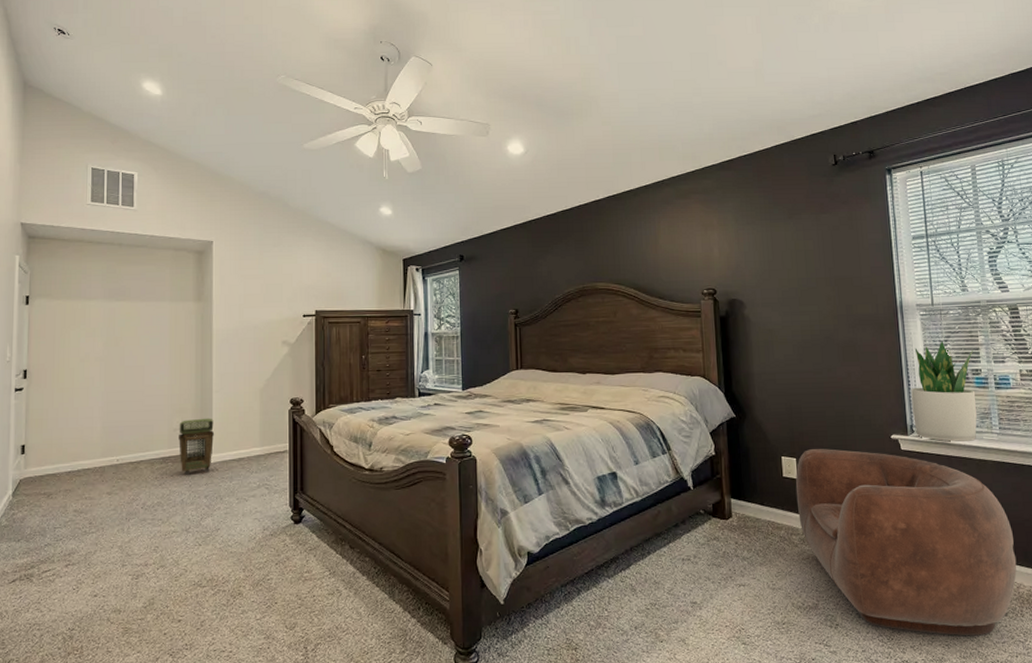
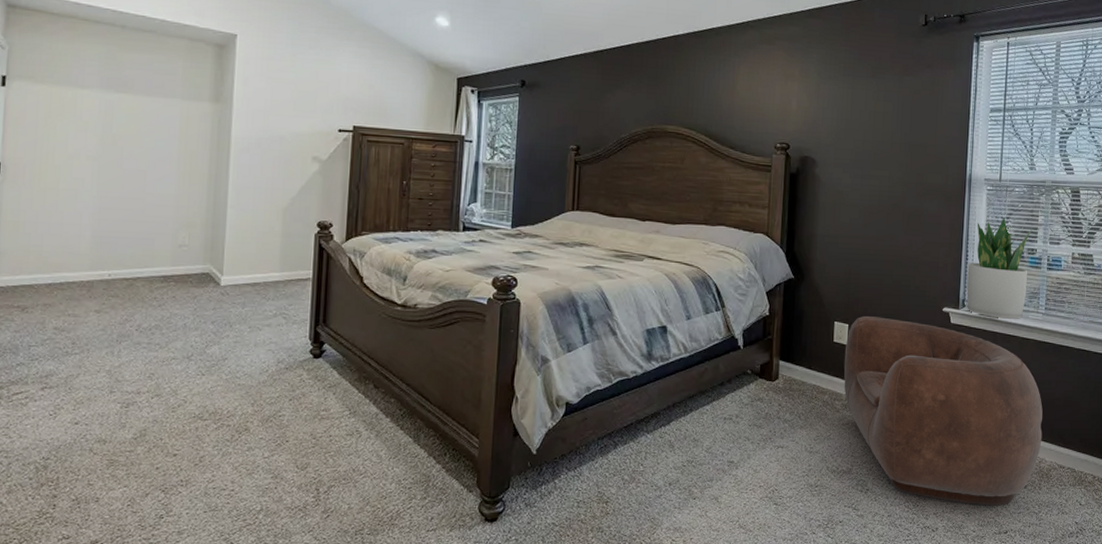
laundry basket: present [179,418,215,475] -> none [184,235,227,297]

